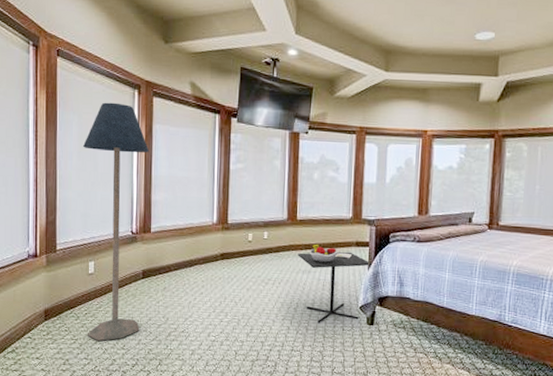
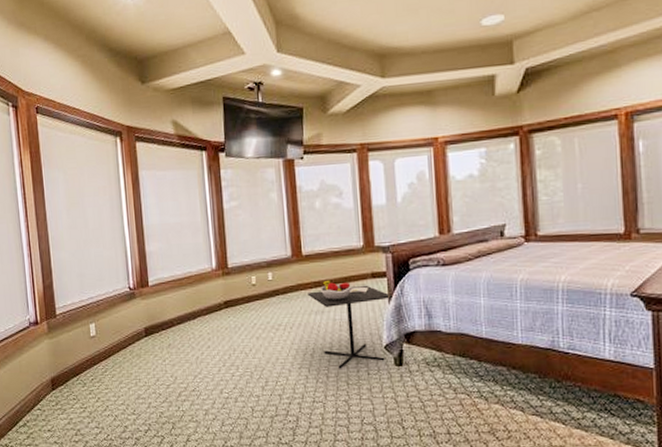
floor lamp: present [83,102,150,341] -> none [71,153,149,407]

